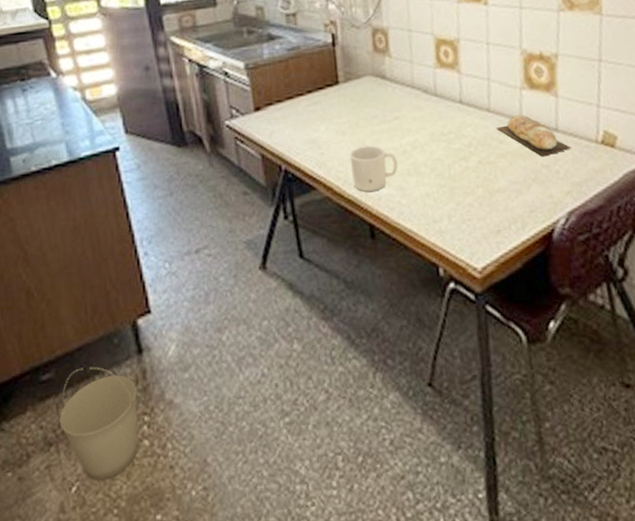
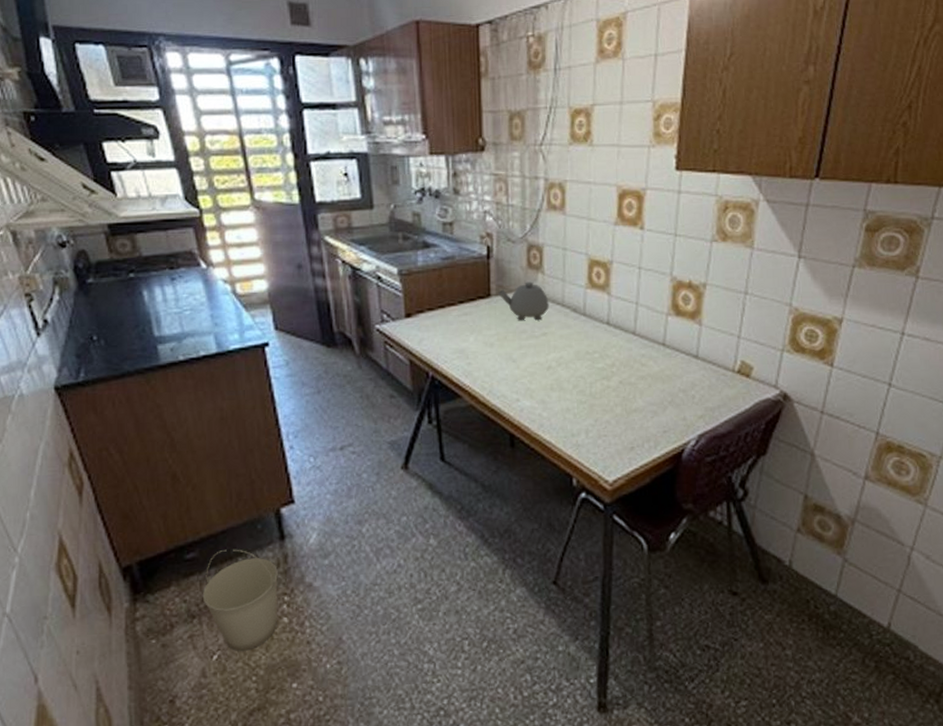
teapot: none [346,65,399,106] -> present [498,281,549,321]
mug: present [349,145,398,193] -> none [495,359,542,404]
bread loaf: present [496,114,572,157] -> none [640,340,709,382]

